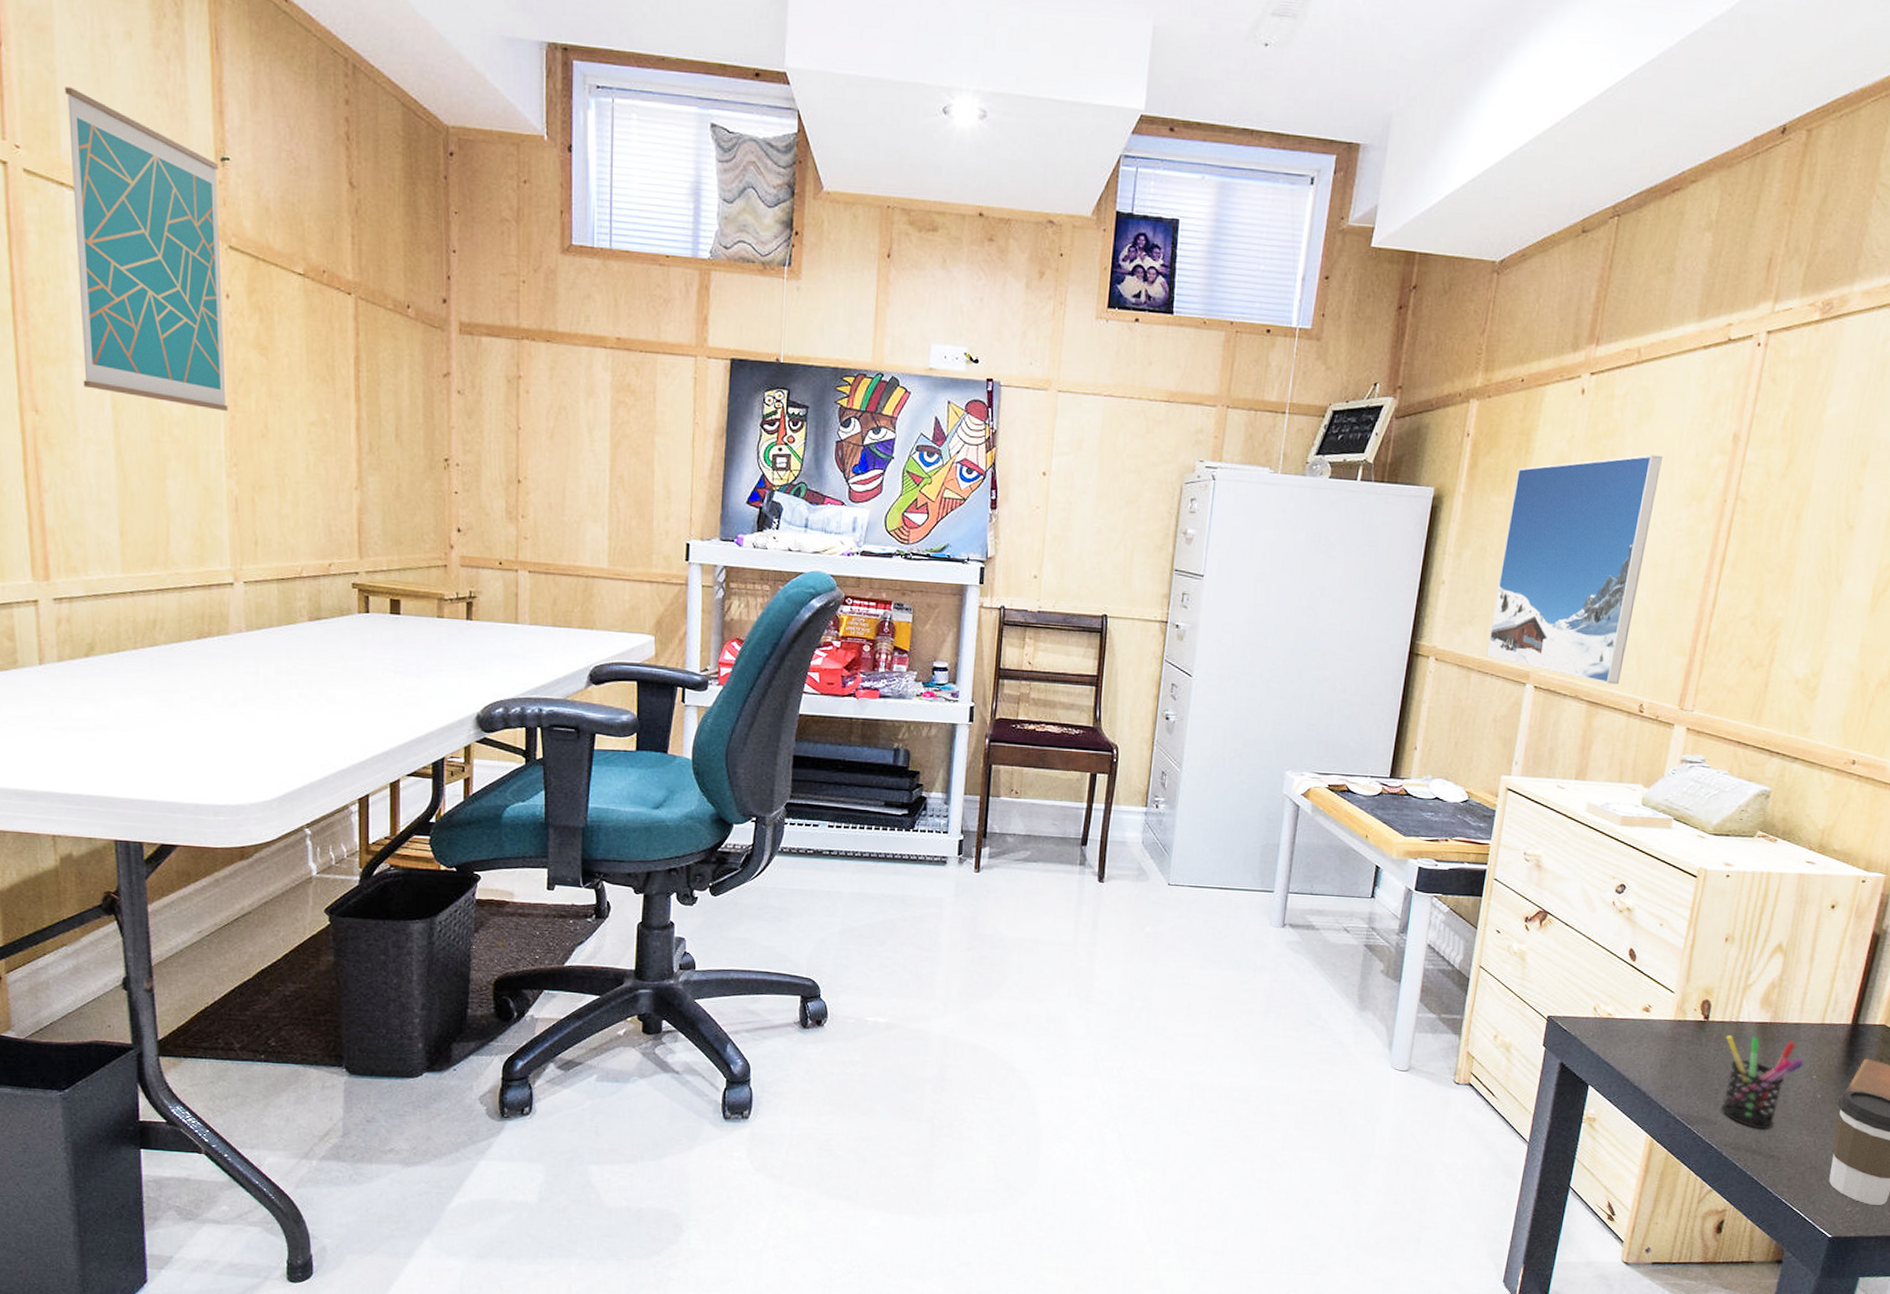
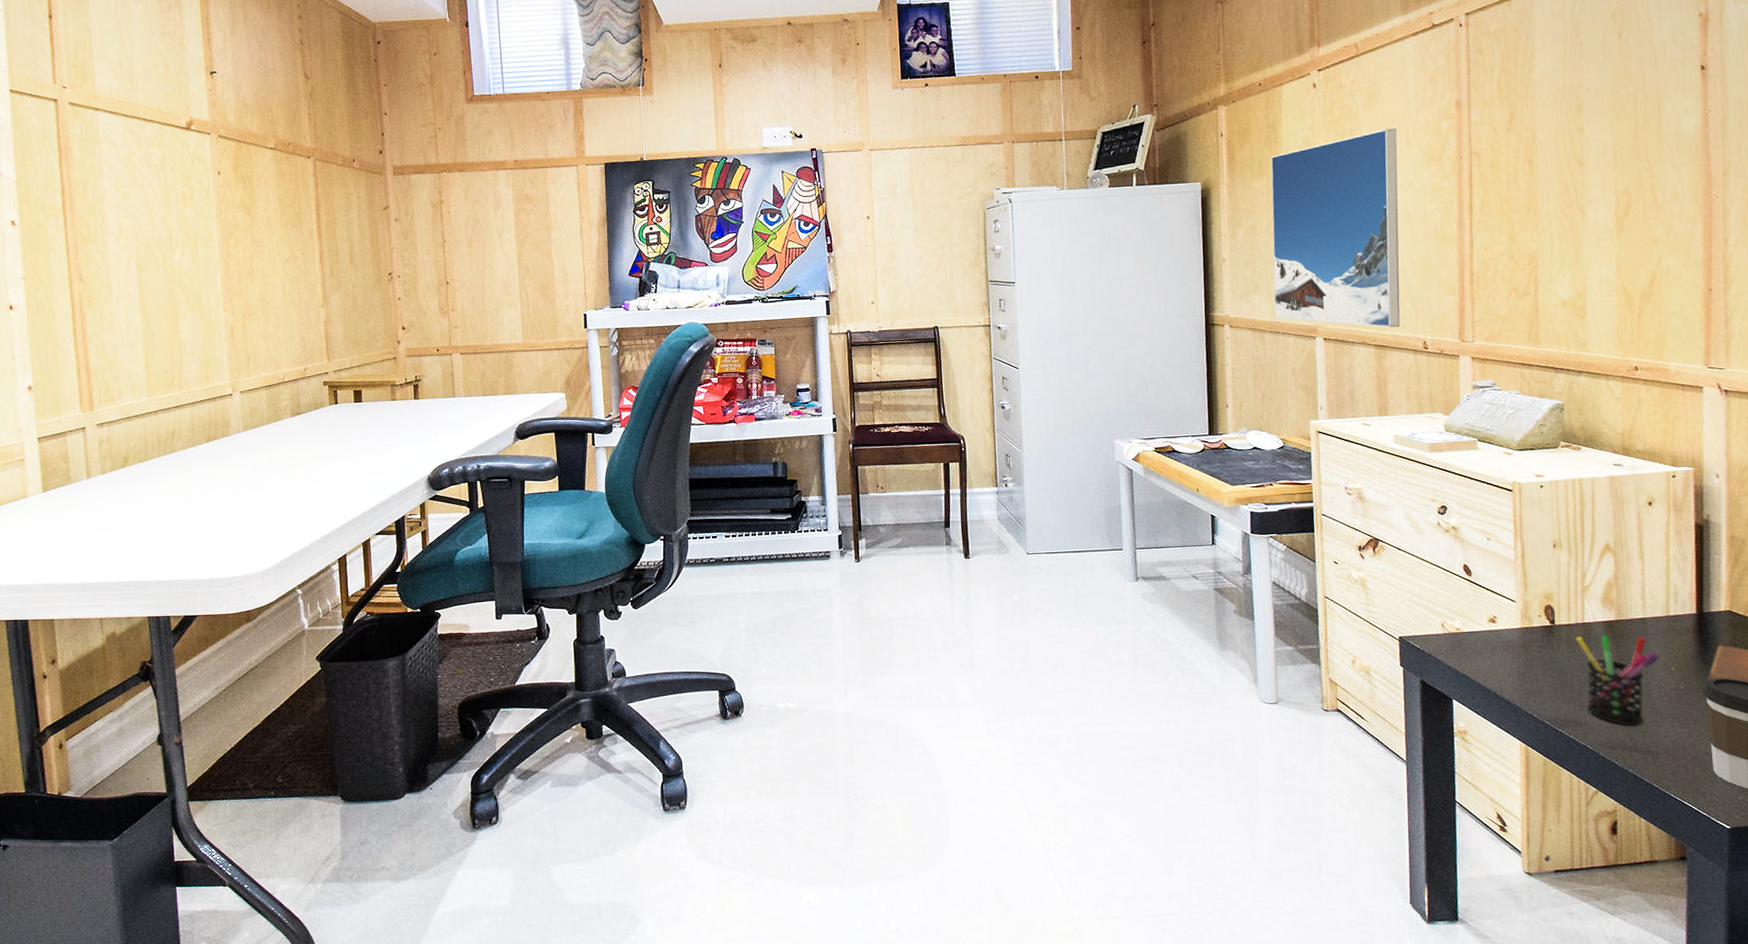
wall art: present [64,87,228,411] -> none [97,39,223,261]

